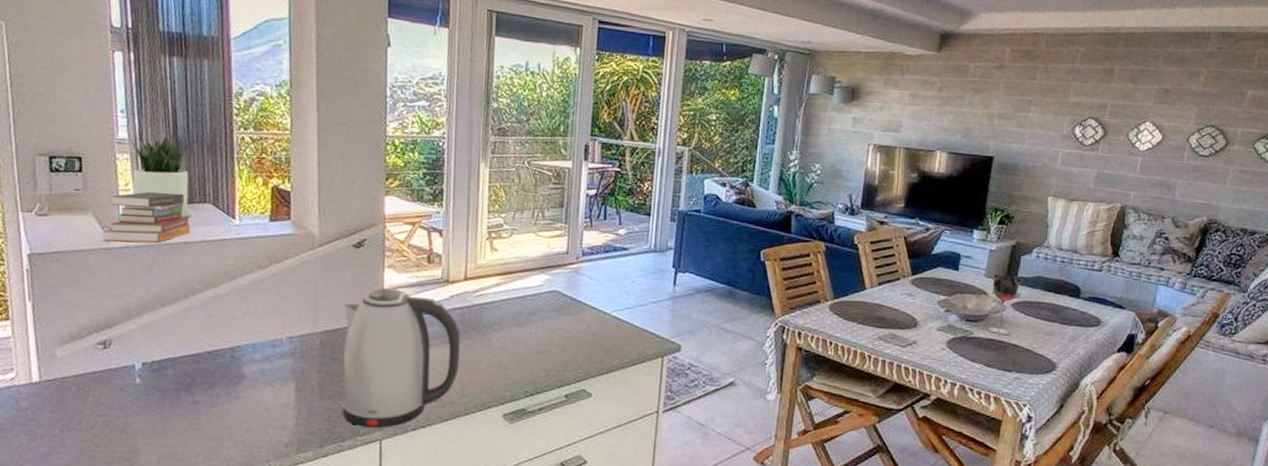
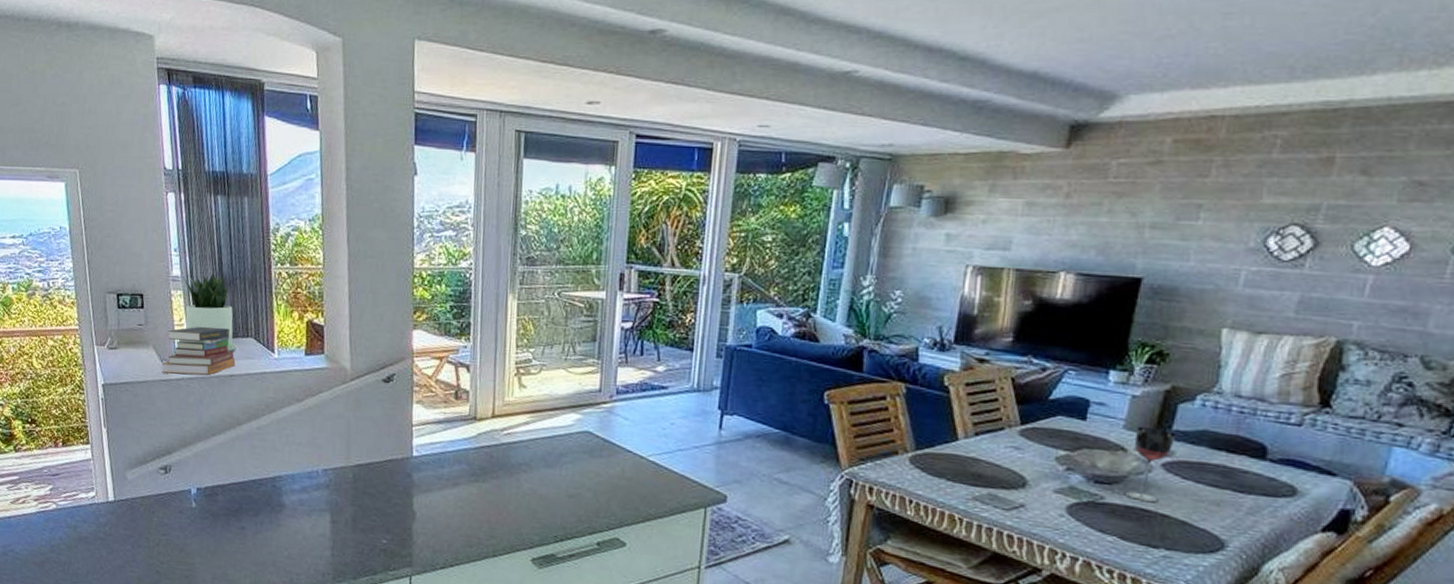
kettle: present [341,288,461,429] -> none [373,423,489,565]

